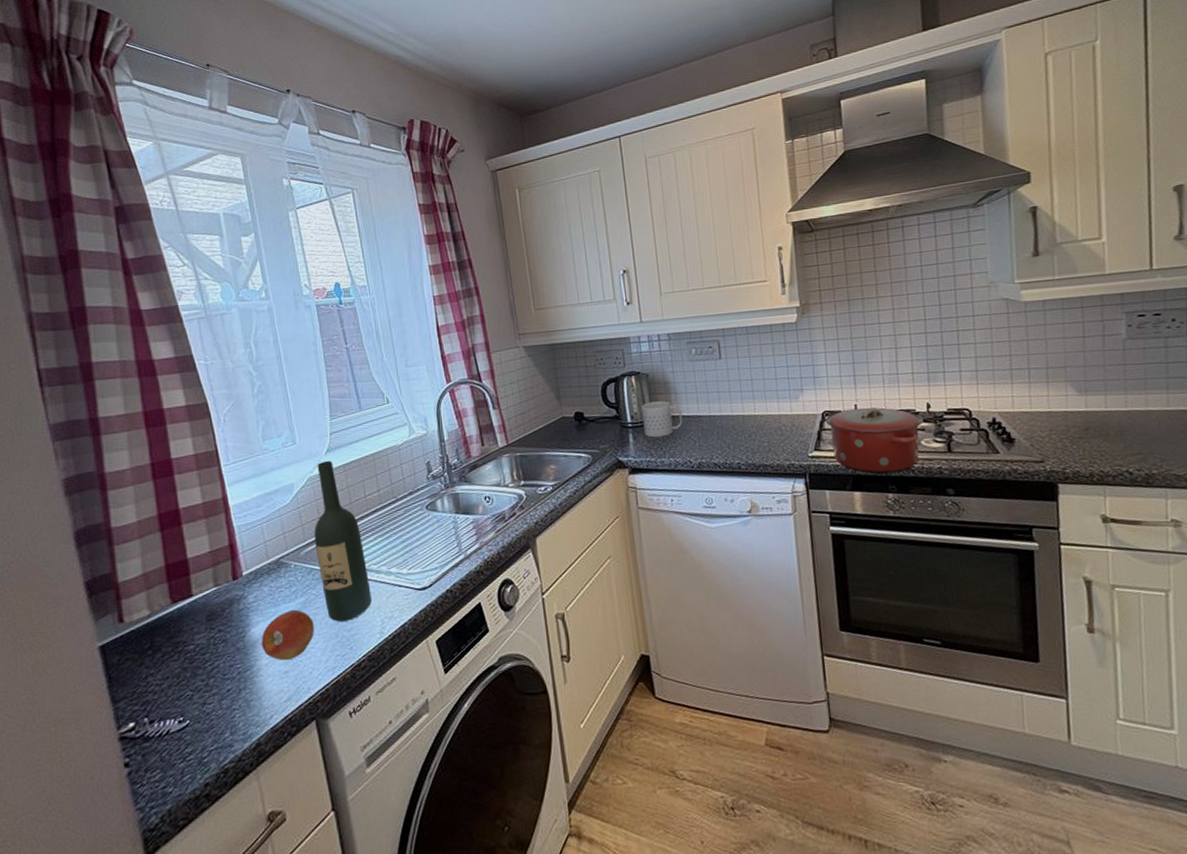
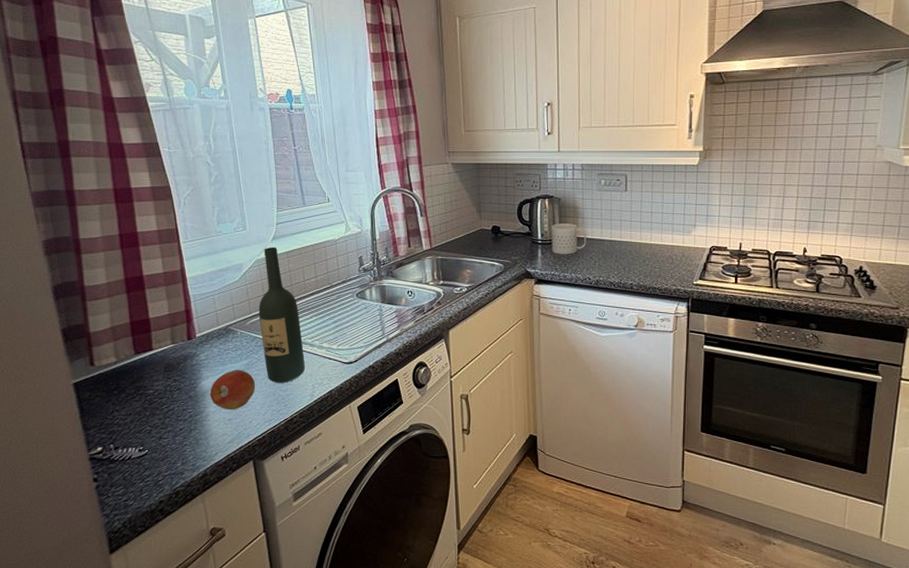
casserole: present [825,407,924,475] -> none [712,246,798,306]

